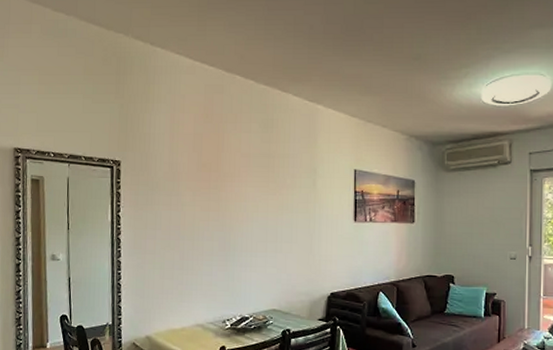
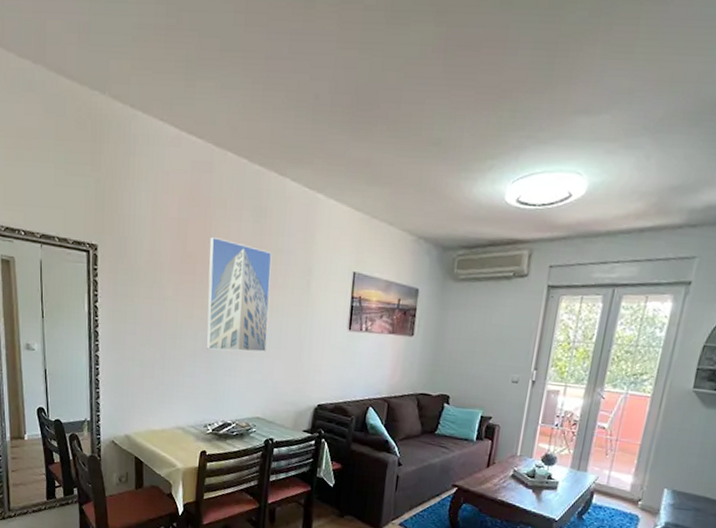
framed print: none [222,147,280,248] -> present [206,236,272,352]

